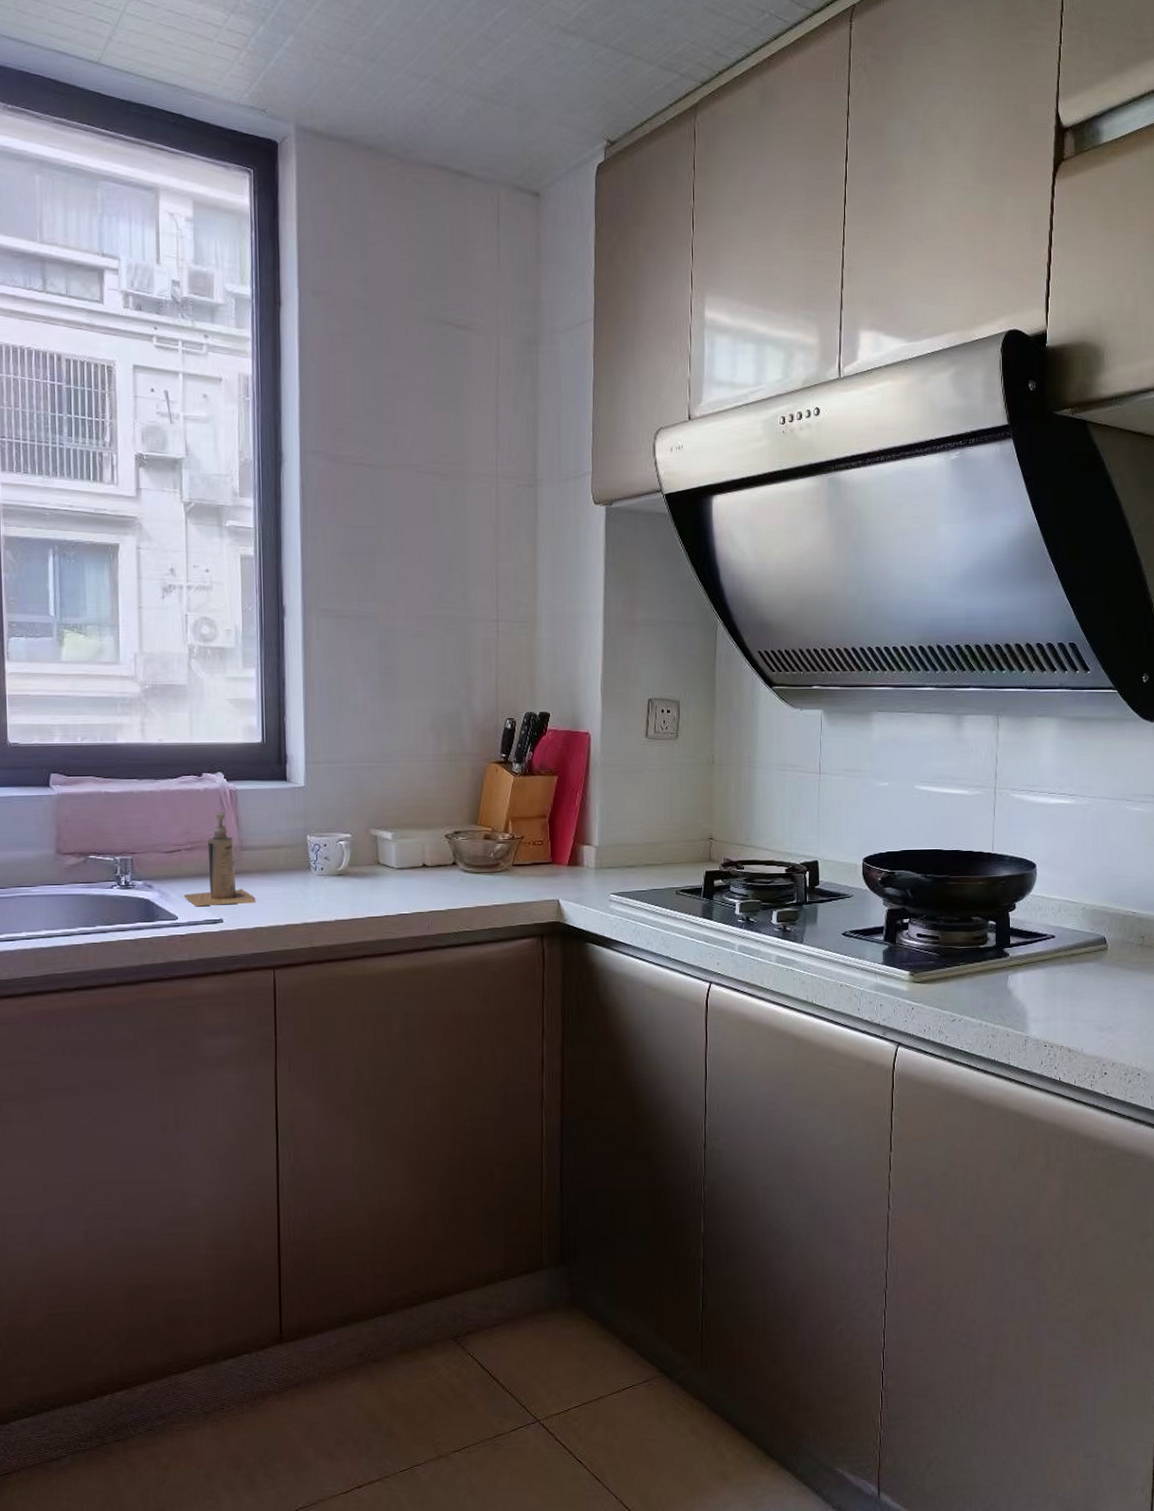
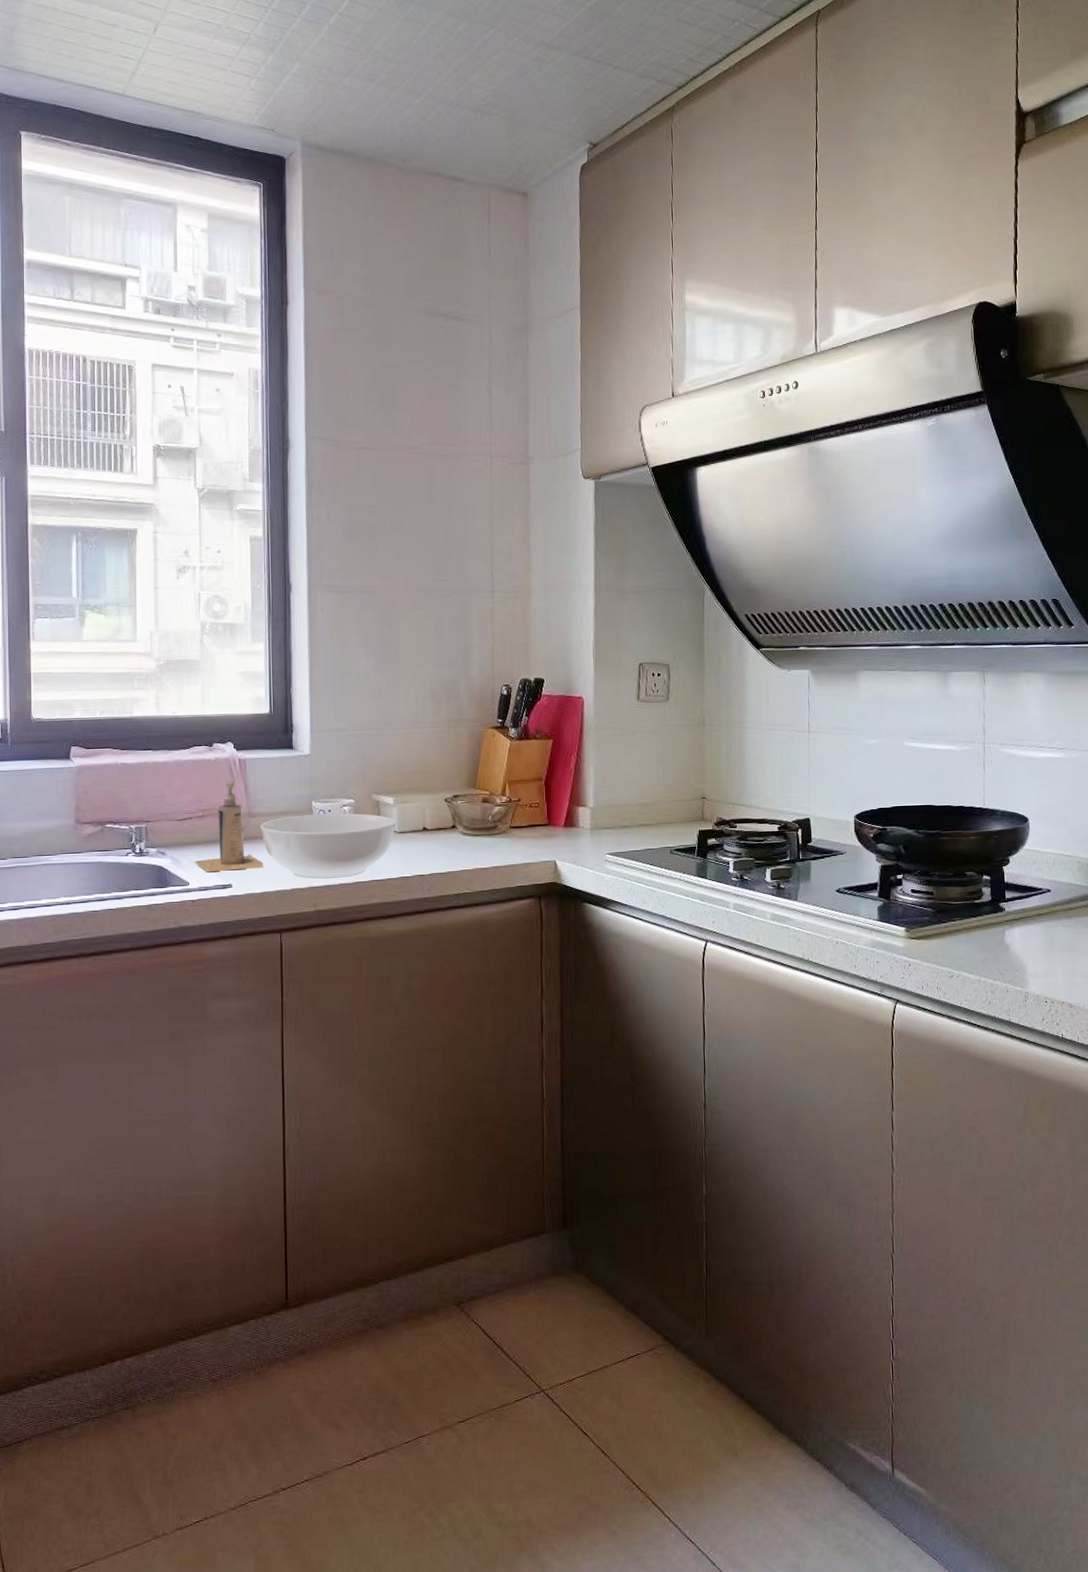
bowl: none [251,848,395,915] -> present [259,813,396,879]

